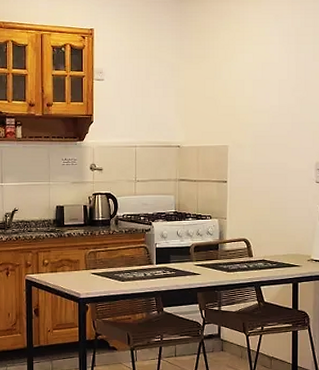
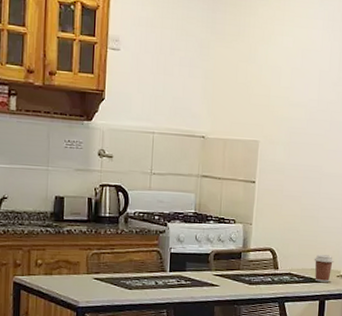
coffee cup: none [285,242,304,266] -> present [314,254,334,282]

